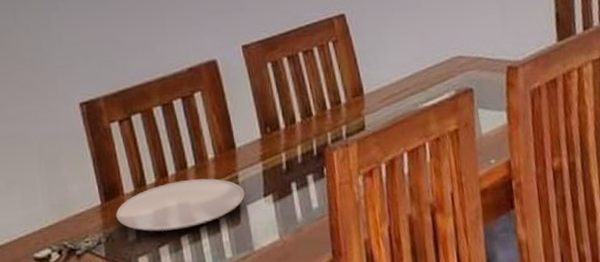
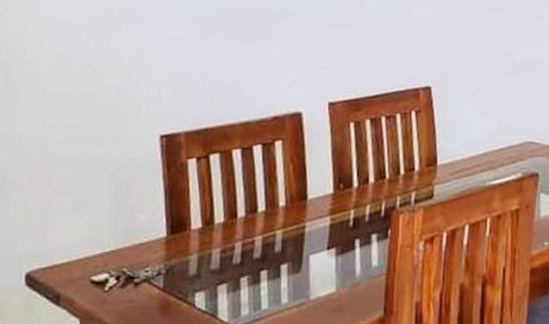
plate: present [116,178,245,232] -> none [180,224,310,270]

